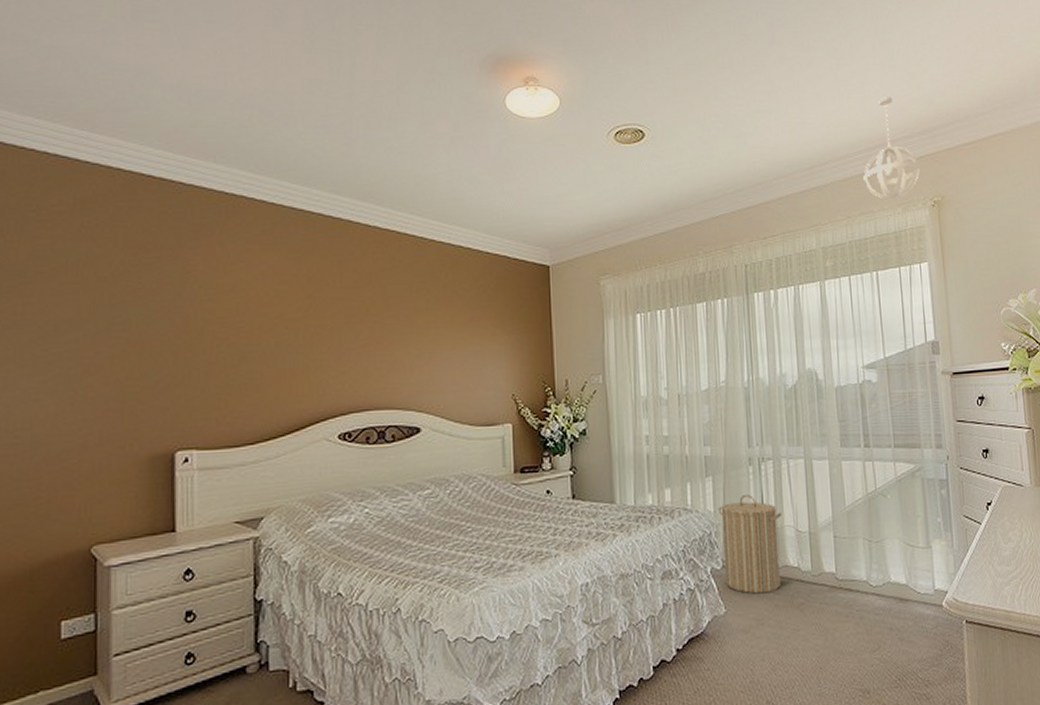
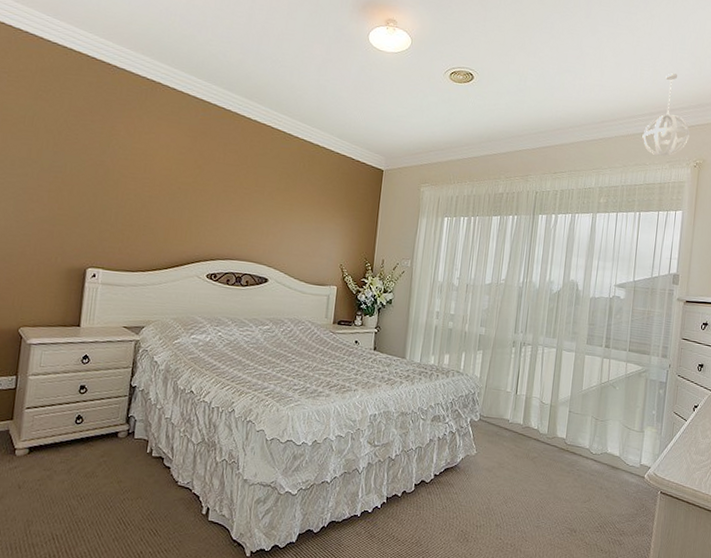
laundry hamper: present [718,494,782,594] -> none [479,368,532,445]

